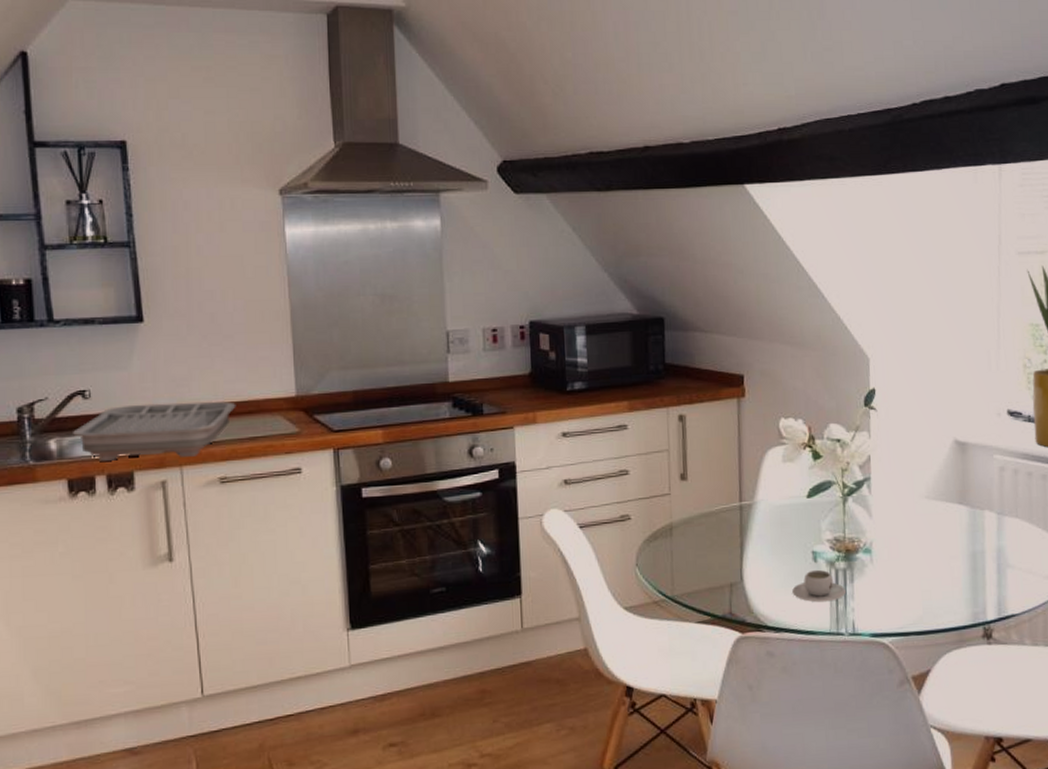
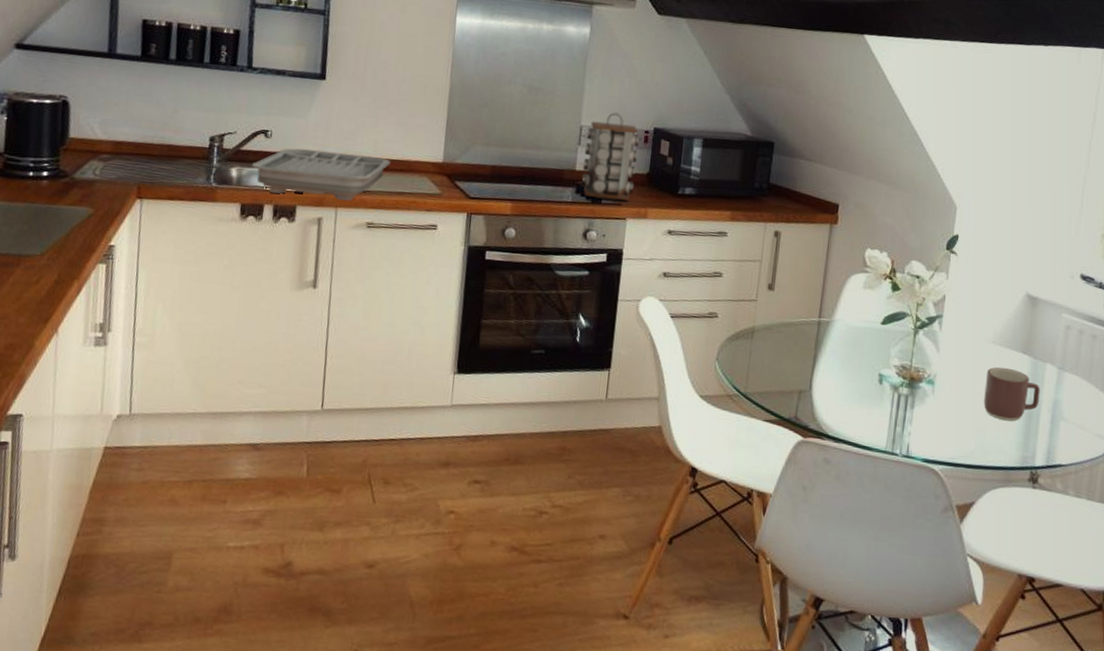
spice rack: none [454,310,517,411] -> present [581,112,639,201]
teacup: present [792,569,846,603] -> none [855,391,905,423]
mug: none [924,522,983,579] -> present [984,367,1040,421]

